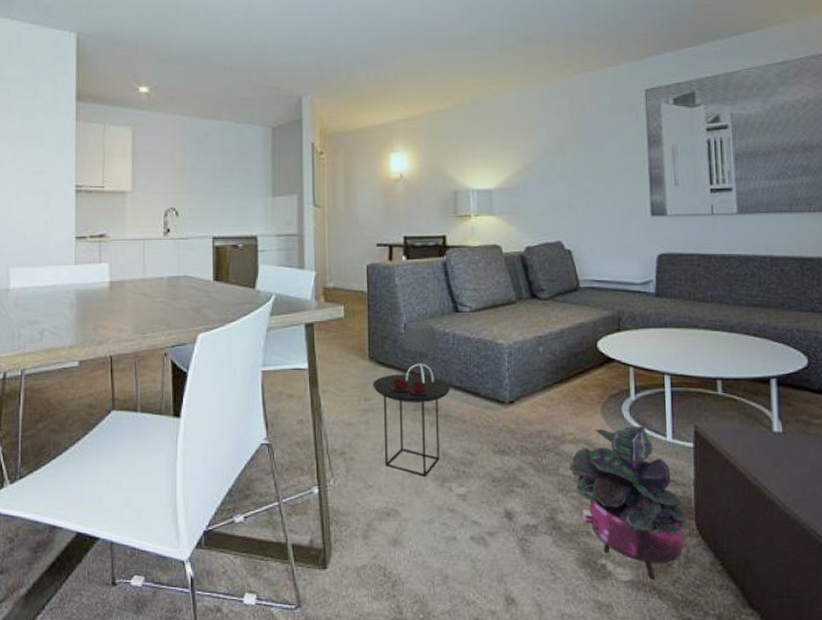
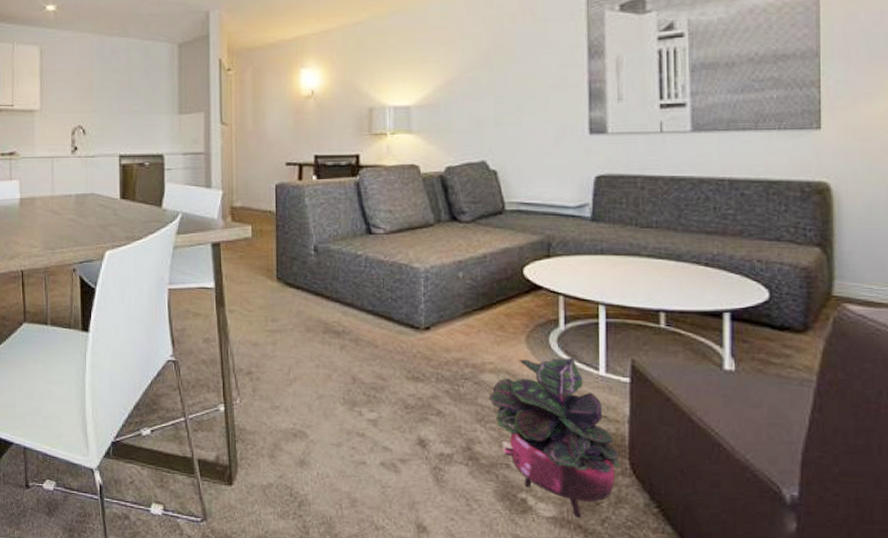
side table: present [373,323,450,477] -> none [281,244,362,400]

